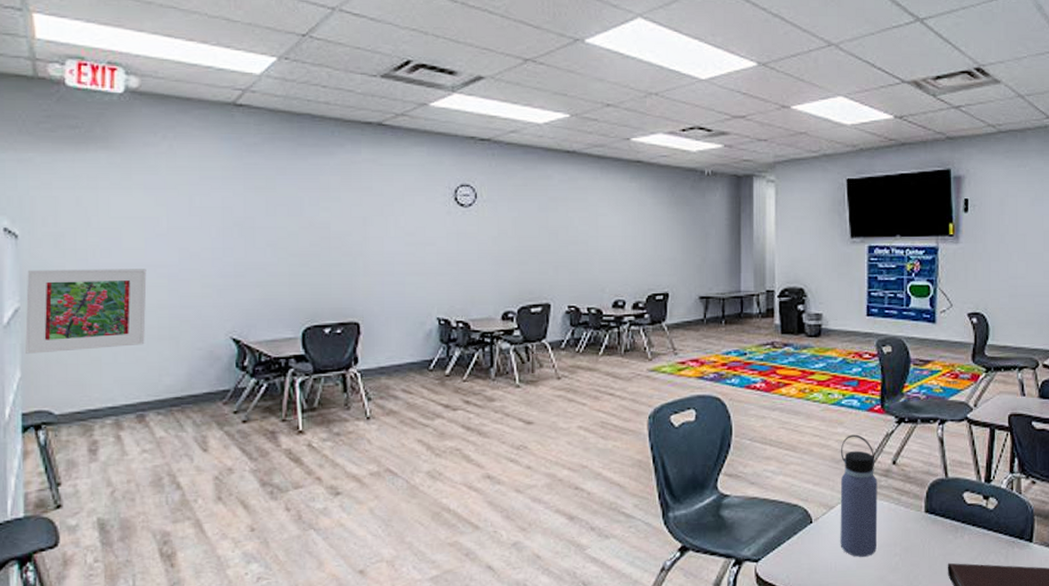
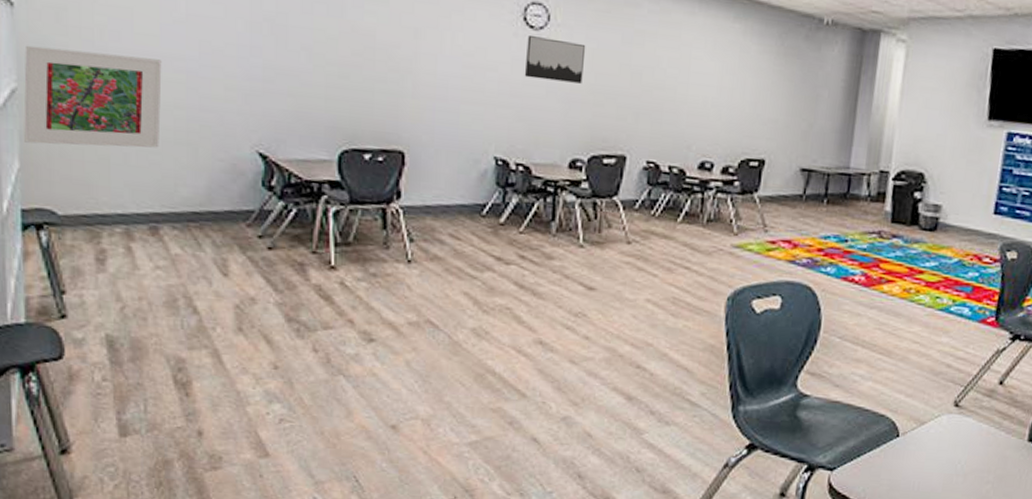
wall art: none [458,213,509,247] -> present [524,36,586,84]
water bottle: present [840,434,878,557] -> none [927,346,981,480]

